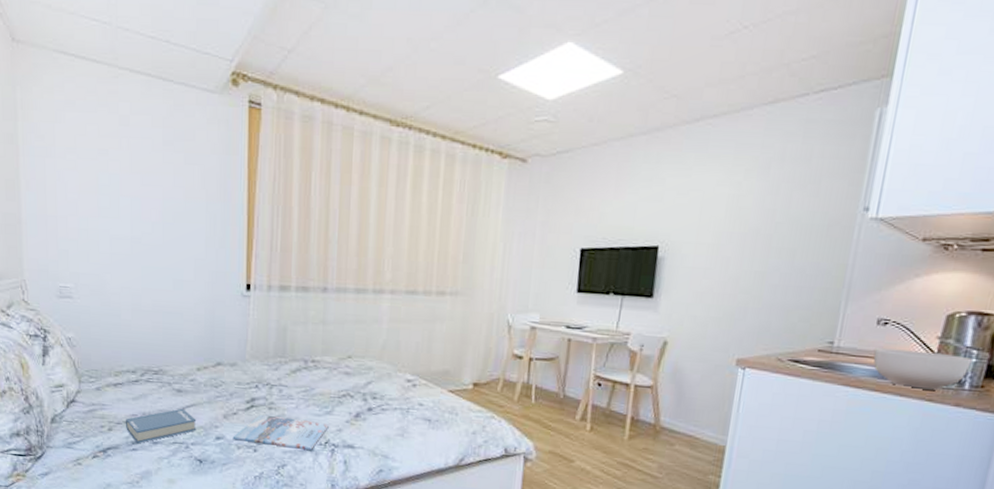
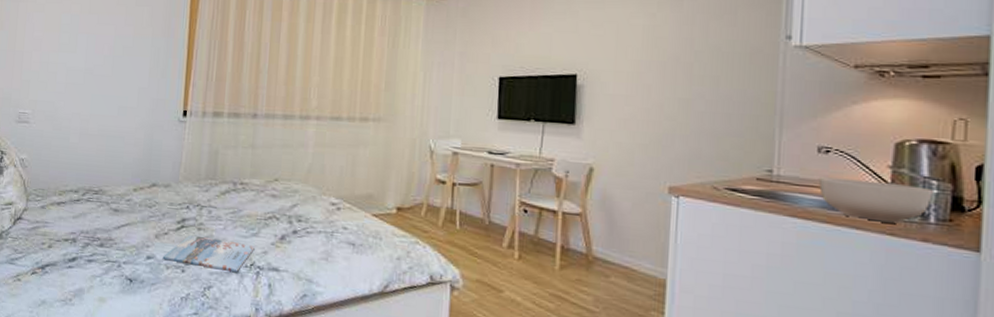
hardback book: present [126,408,197,444] -> none [64,227,130,261]

